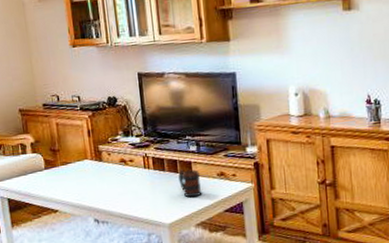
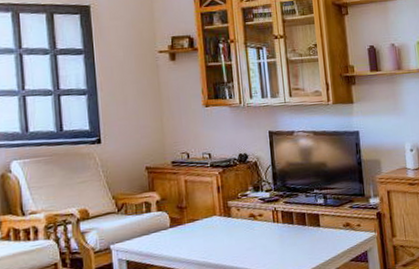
mug: present [178,169,202,198] -> none [306,221,329,249]

